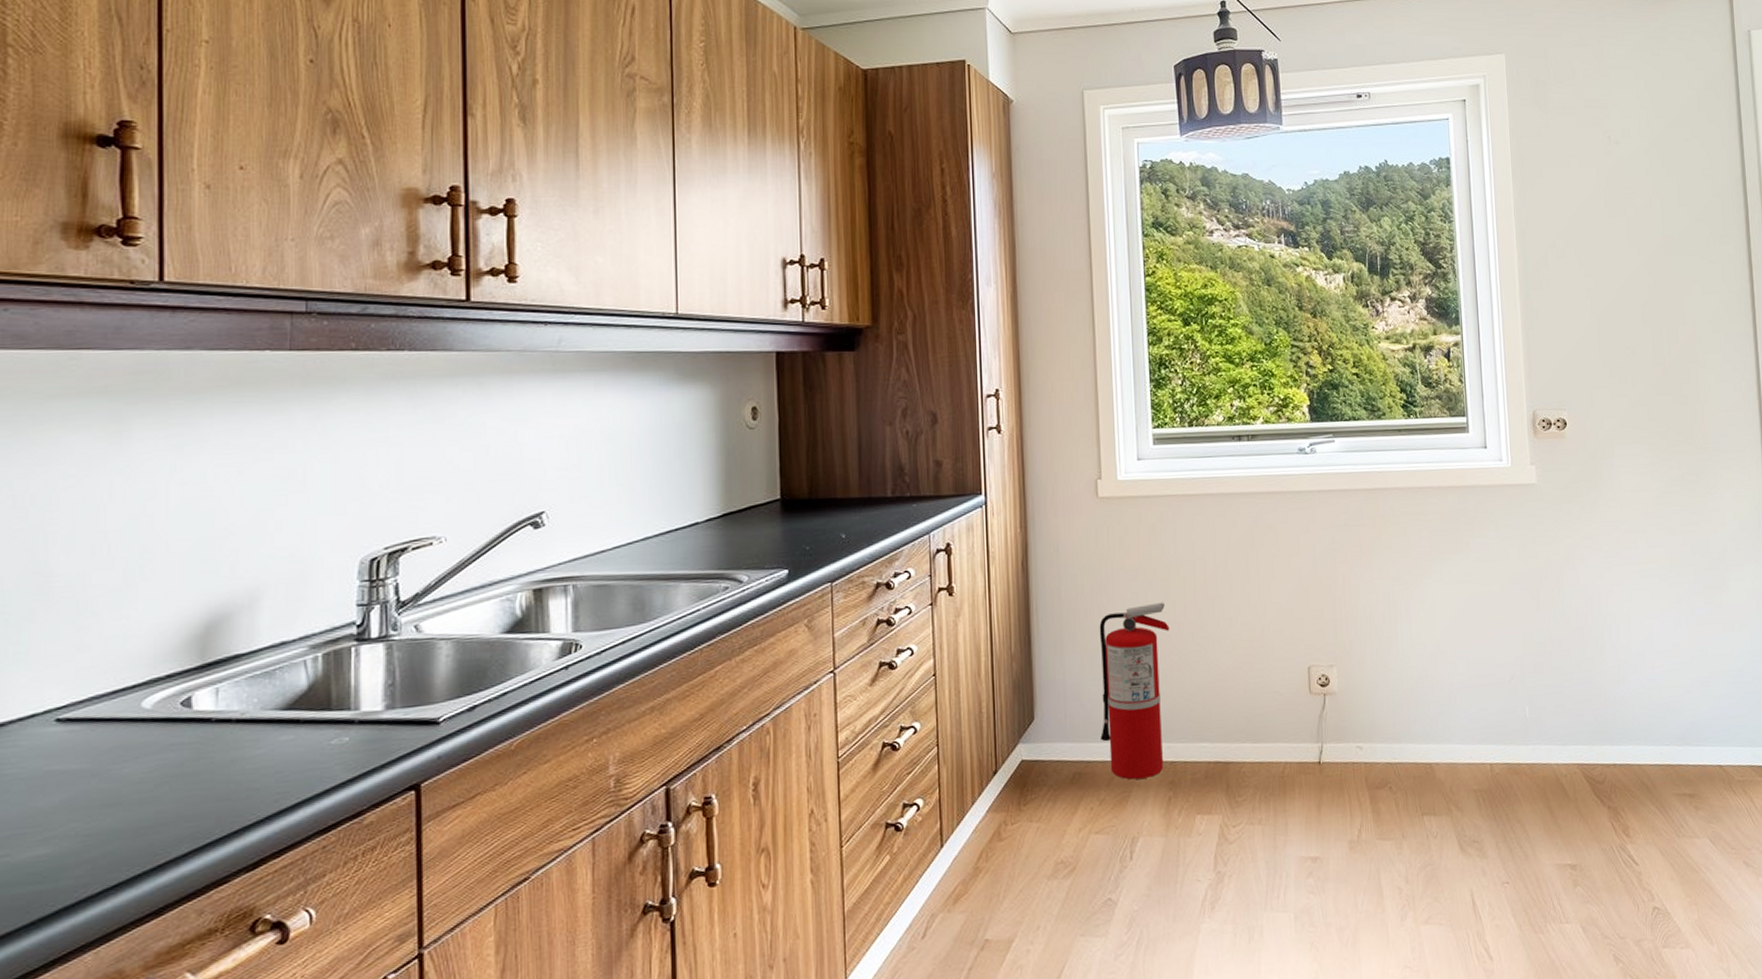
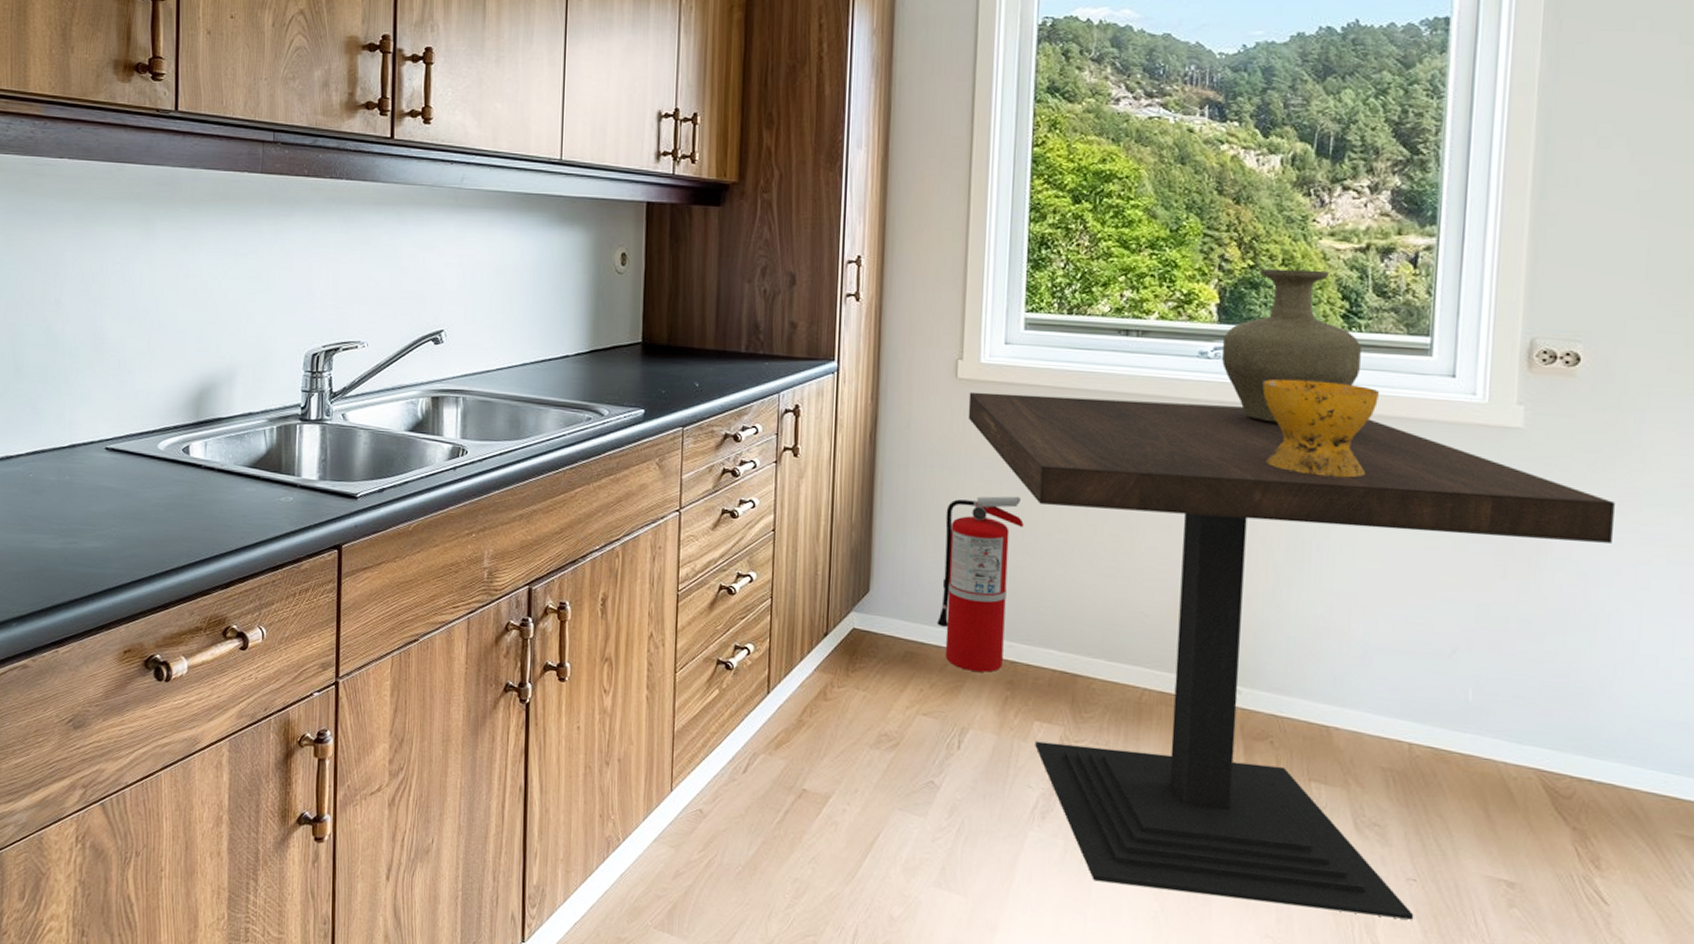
dining table: none [1110,491,1604,957] -> present [968,391,1615,920]
vase: none [1316,369,1420,504] -> present [1221,268,1361,423]
bowl: none [1350,462,1436,545] -> present [1262,378,1380,478]

